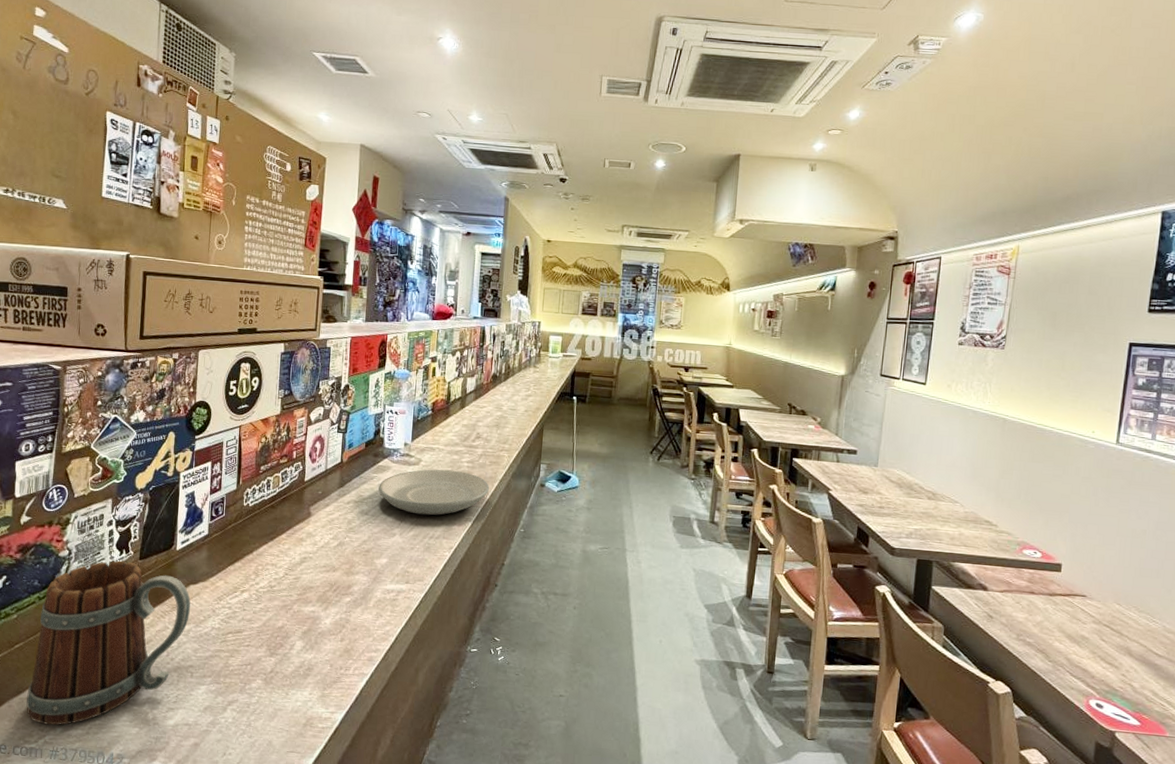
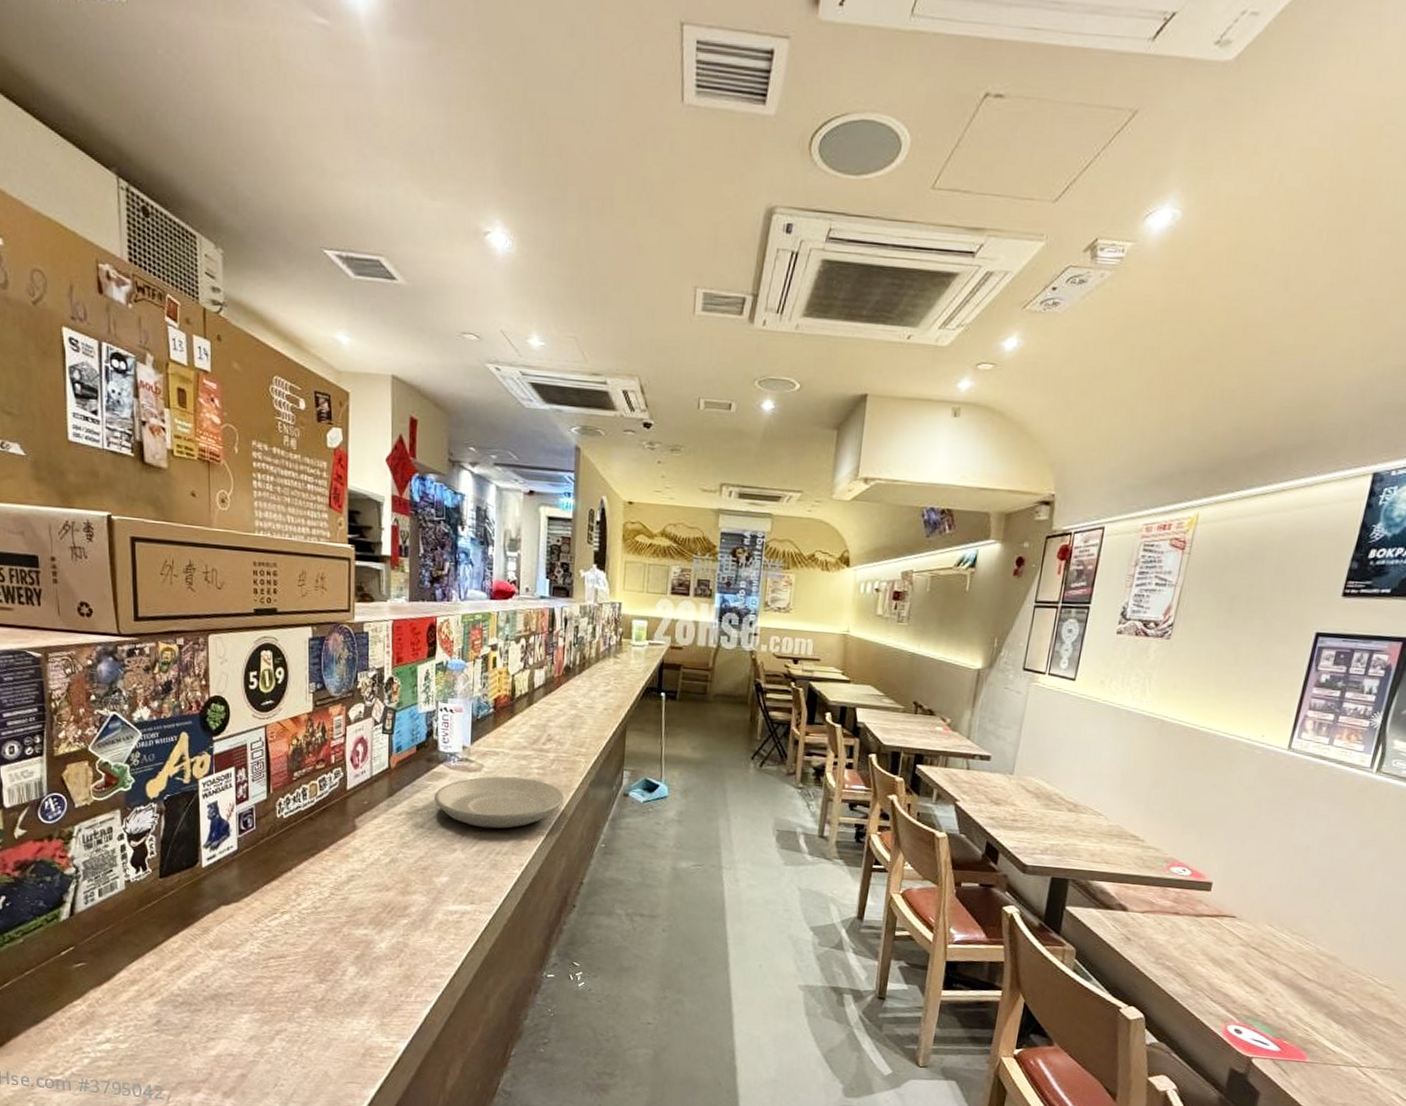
beer mug: present [26,560,191,726] -> none [46,879,224,1057]

